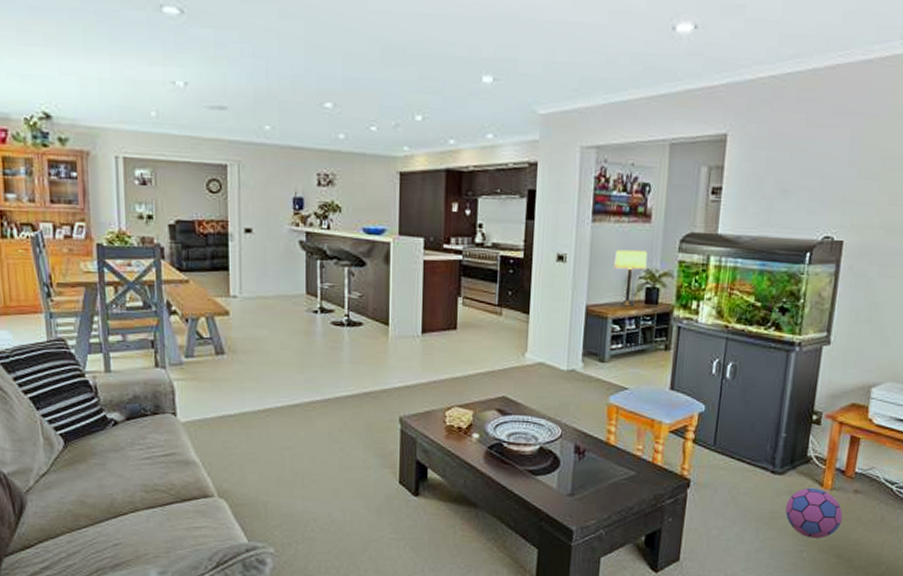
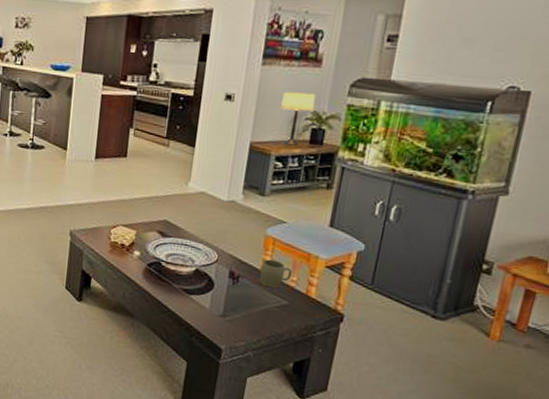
mug: none [605,429,637,460] -> present [259,259,292,289]
toy ball: present [785,488,843,538] -> none [444,336,510,389]

